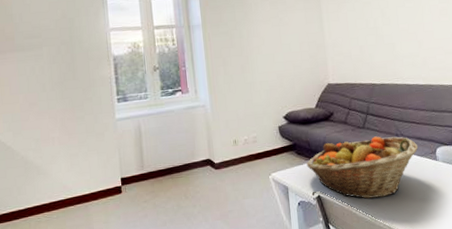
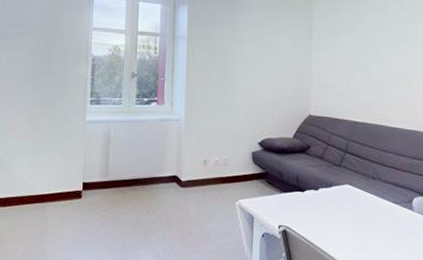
fruit basket: present [306,136,419,199] -> none [276,176,395,241]

